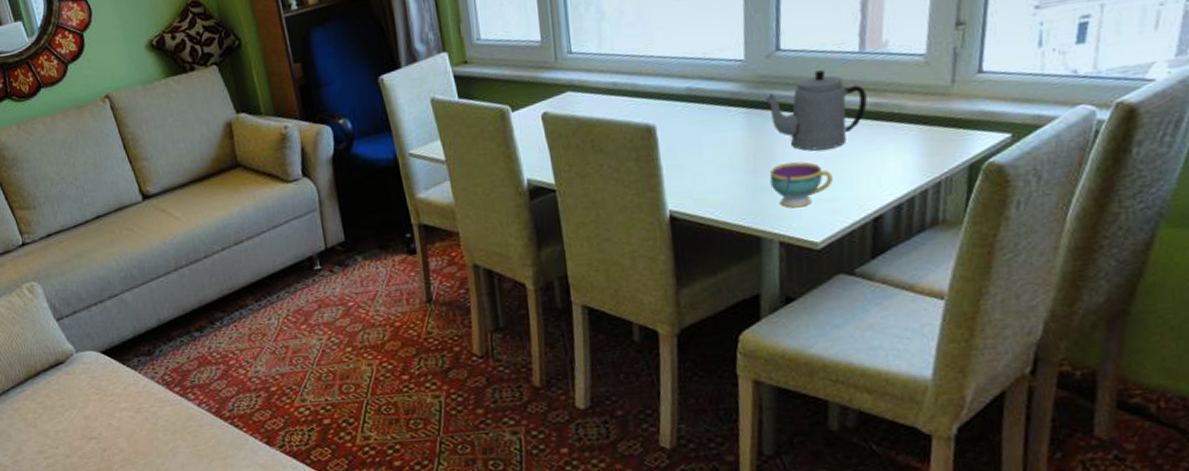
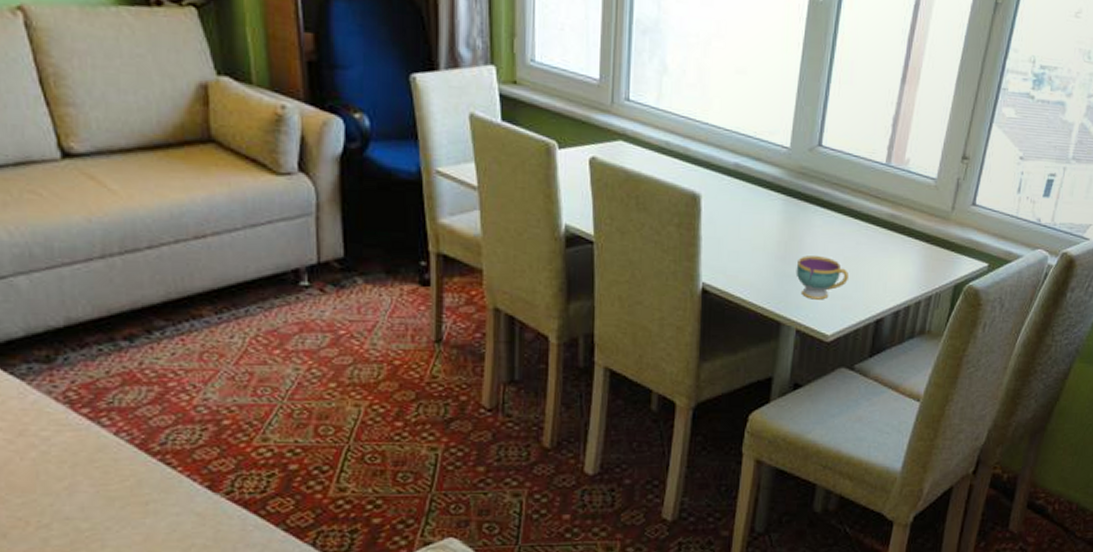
teapot: present [765,70,867,151] -> none [803,173,886,249]

